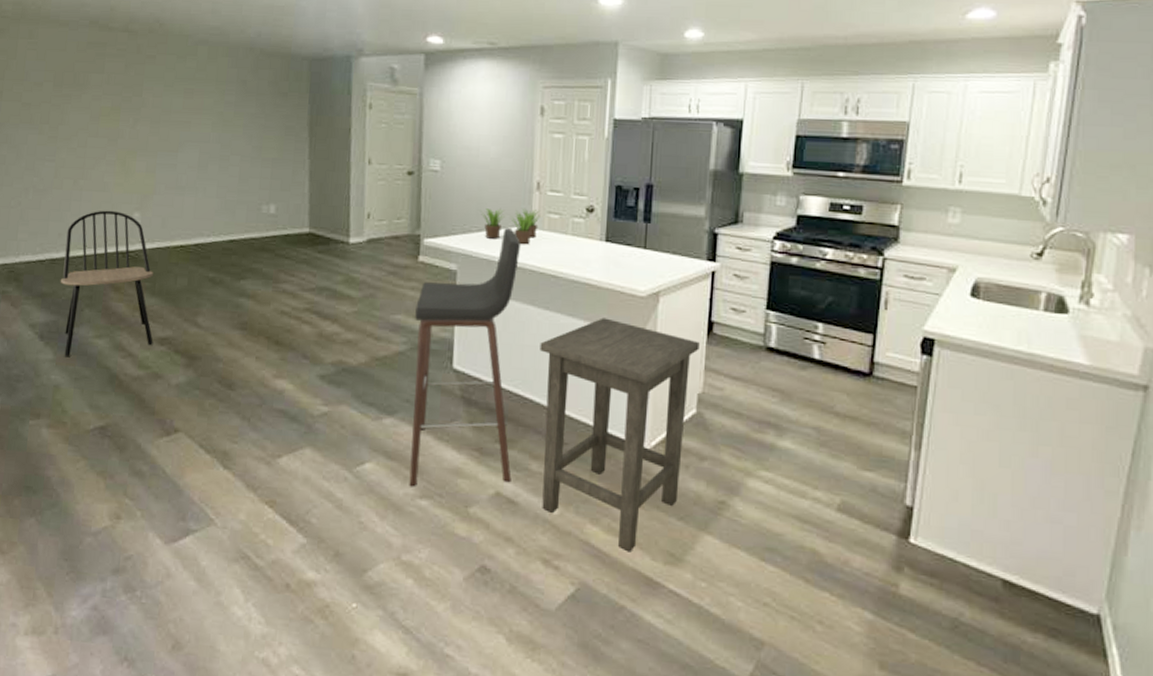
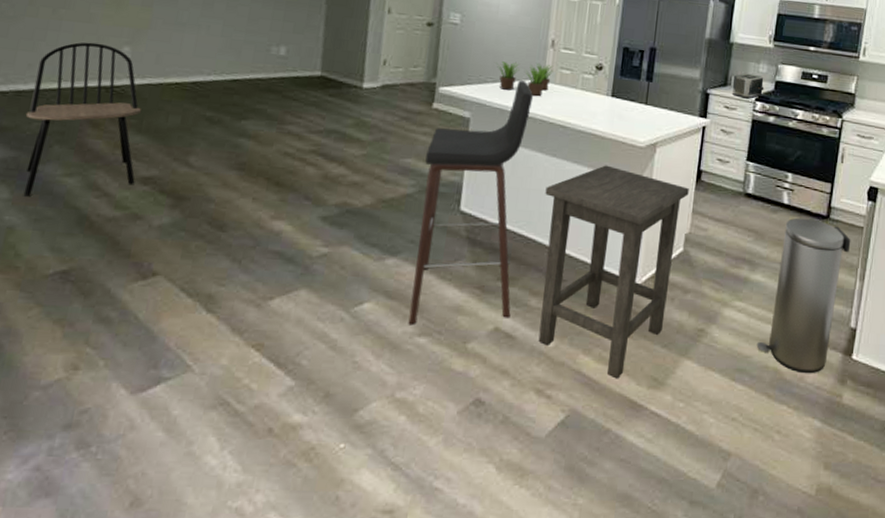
toaster: none [745,208,784,238] -> present [733,73,765,99]
pedal bin: none [788,375,902,558] -> present [756,217,851,374]

